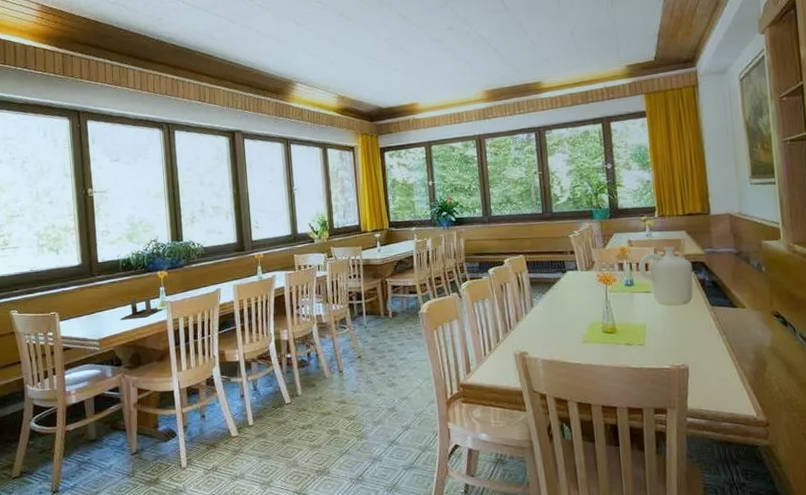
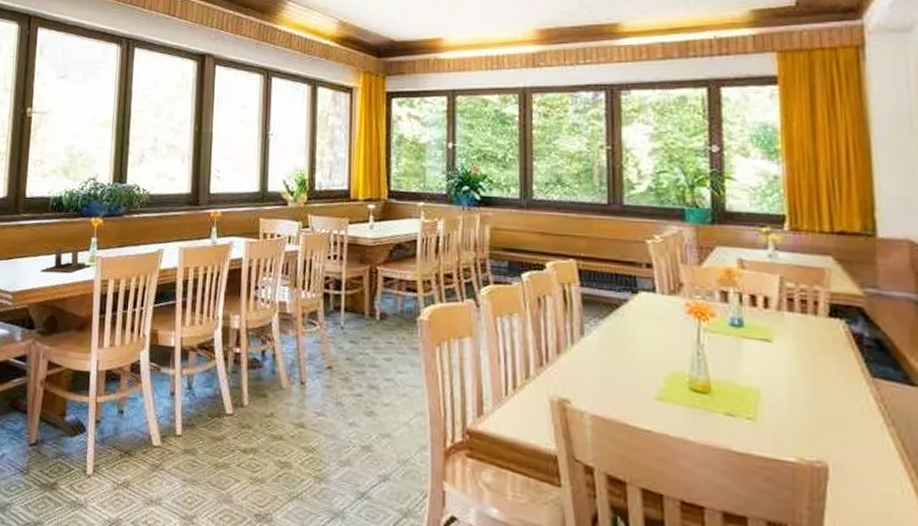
water jug: present [637,246,693,306] -> none [751,276,844,369]

